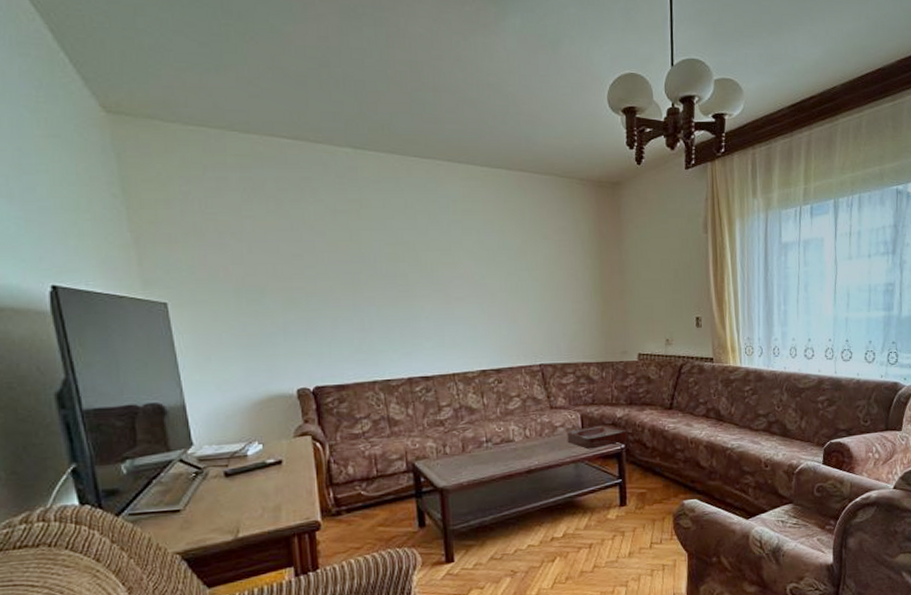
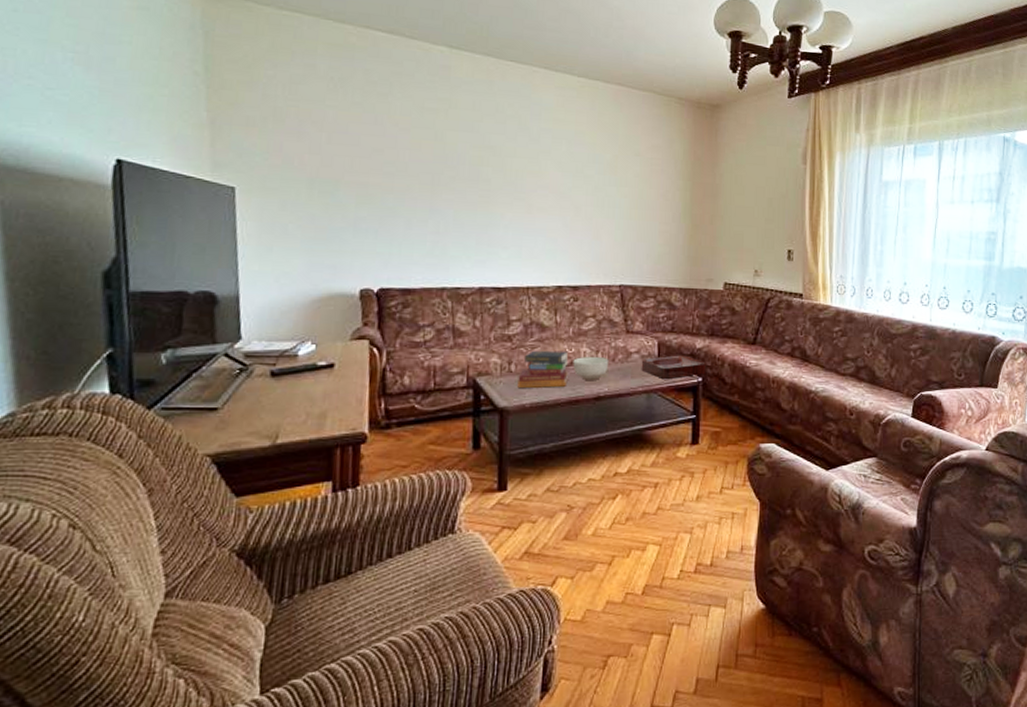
books: none [453,430,500,469] -> present [517,350,569,389]
bowl: none [503,432,537,457] -> present [573,356,609,381]

